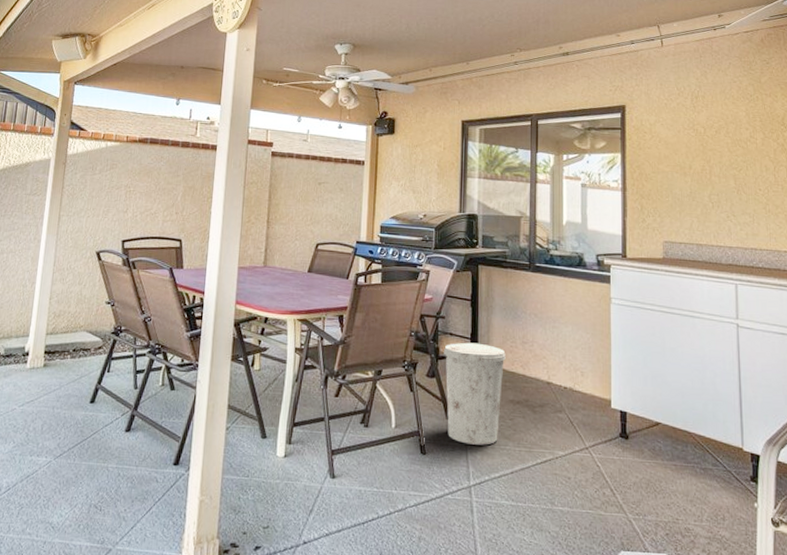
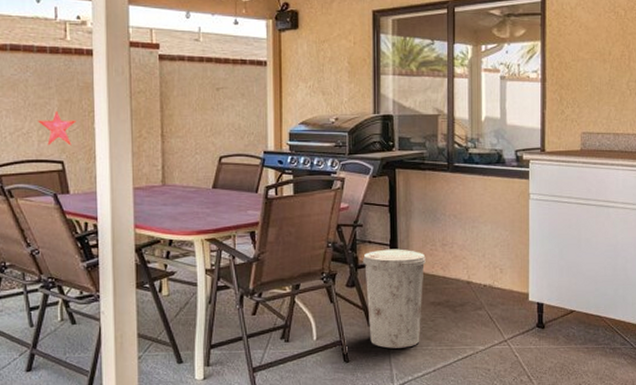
decorative star: none [165,196,197,226] -> present [38,111,76,146]

